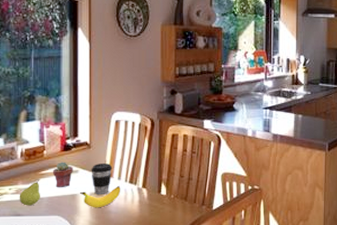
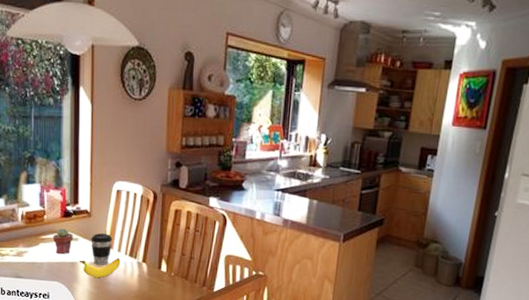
fruit: present [19,179,40,206] -> none [20,244,41,269]

